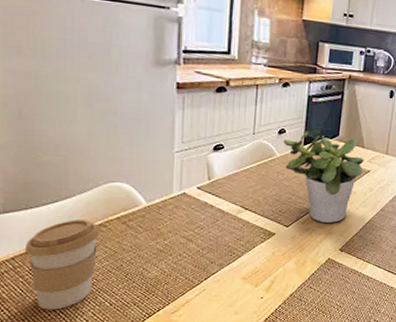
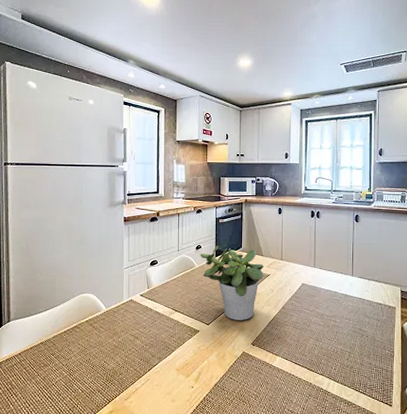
coffee cup: present [24,220,99,310] -> none [27,323,75,395]

